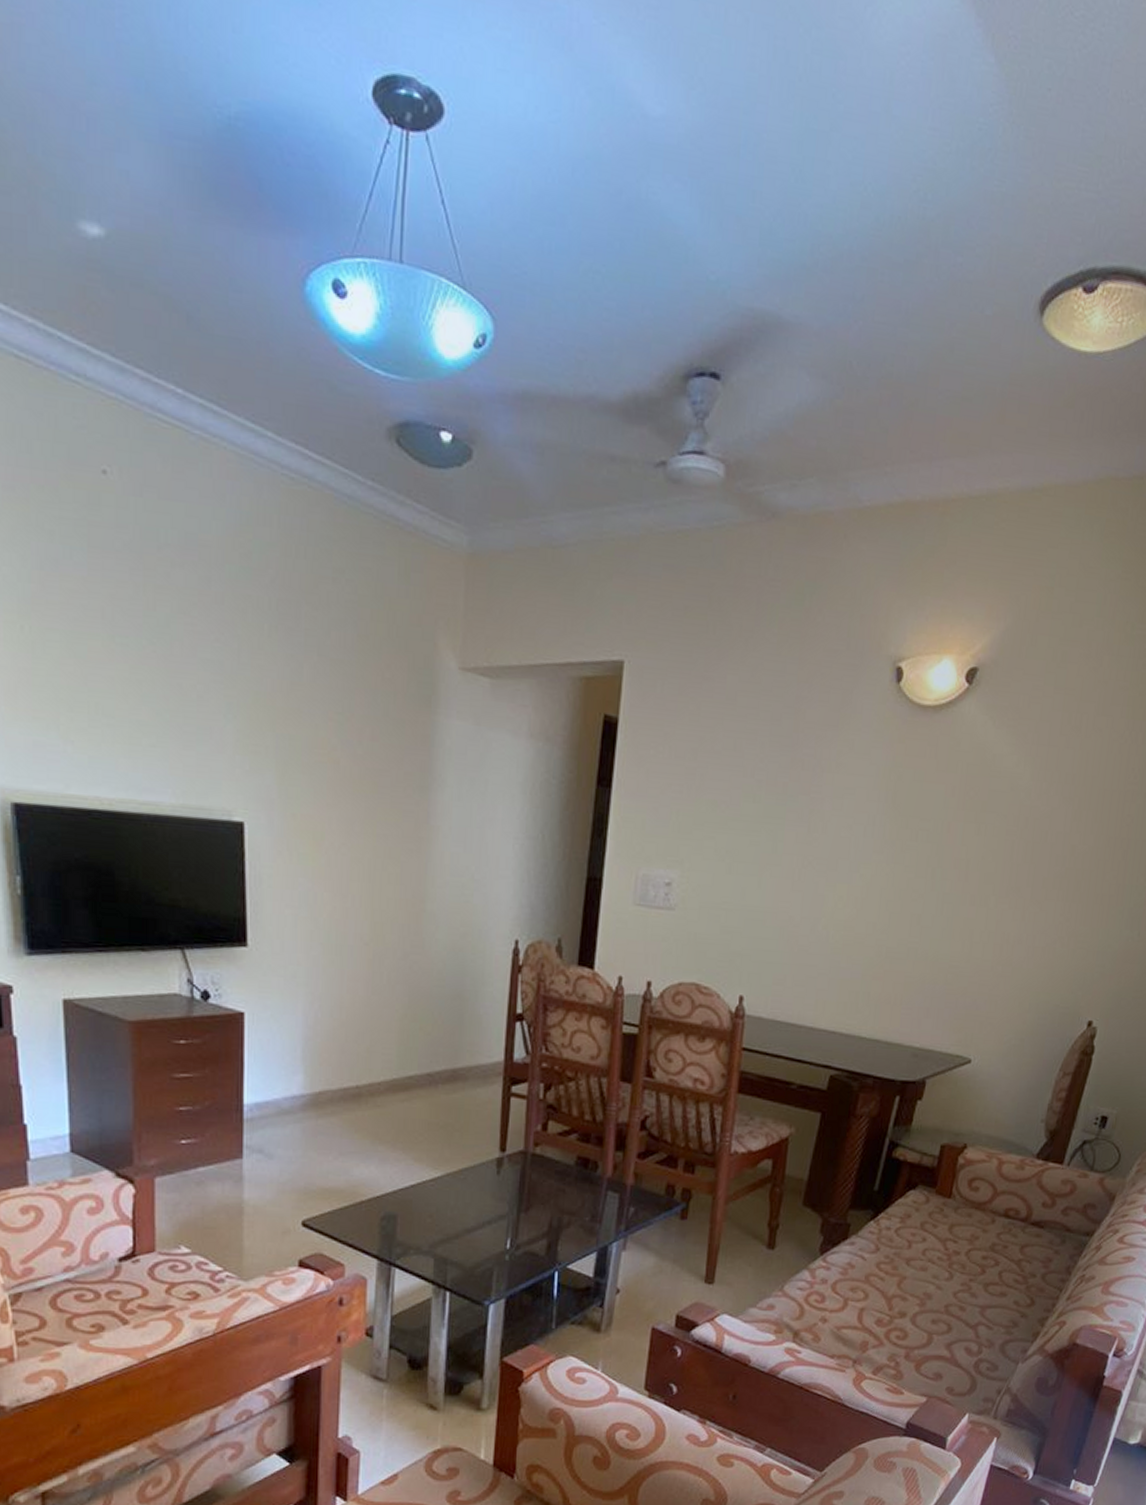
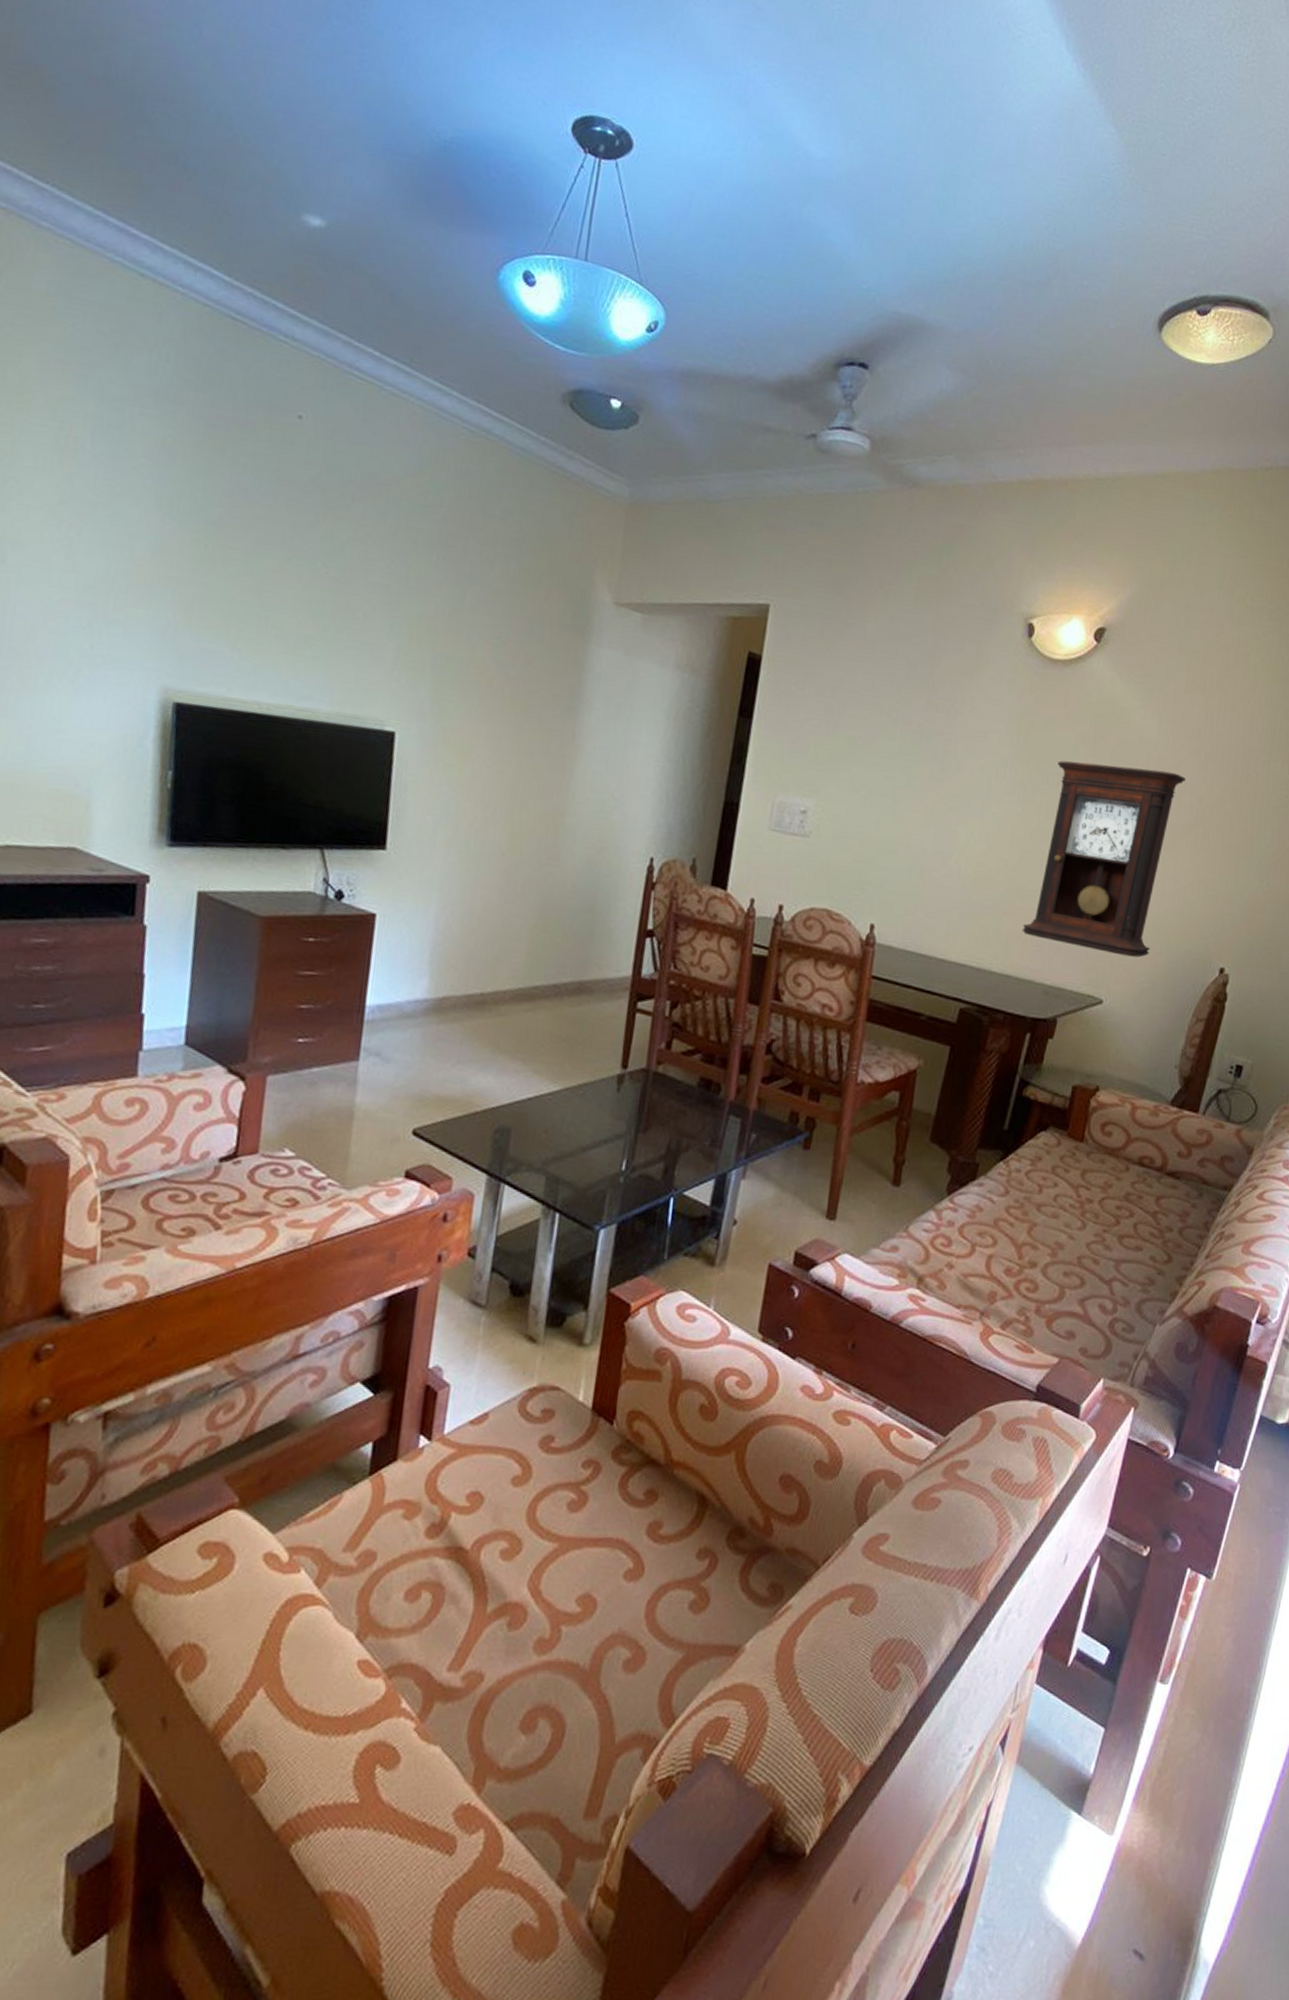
pendulum clock: none [891,815,1058,1015] -> present [1022,760,1186,958]

